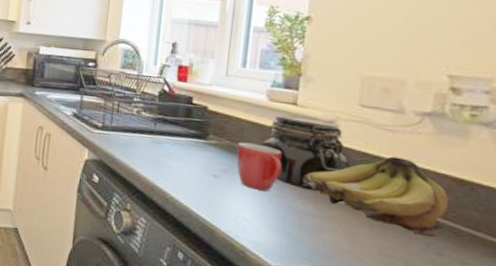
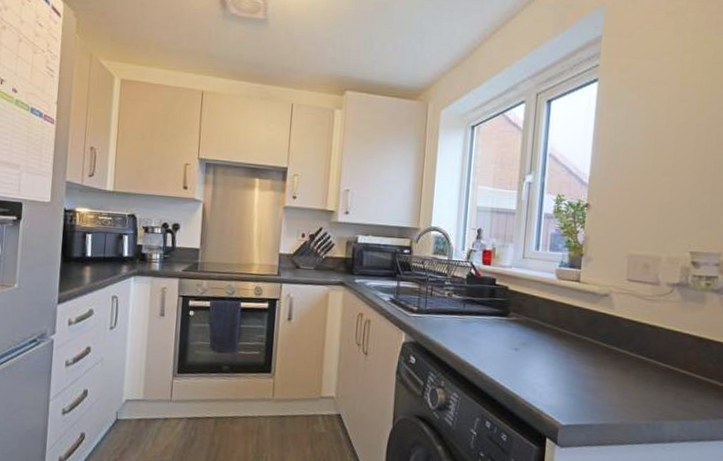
mug: present [236,142,282,192] -> none [532,317,569,360]
jar: present [260,114,351,191] -> none [551,291,622,356]
fruit: present [303,156,450,236] -> none [585,322,692,387]

